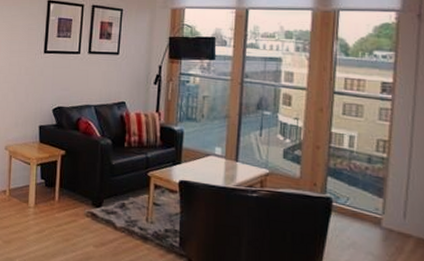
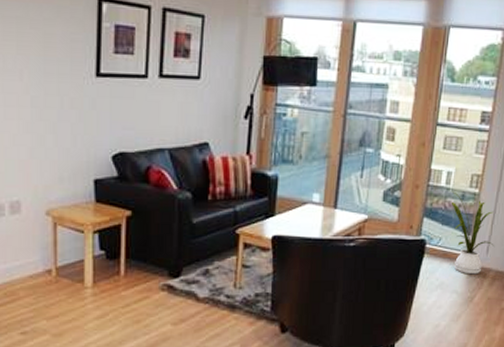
house plant: none [354,154,412,239] -> present [450,191,494,275]

